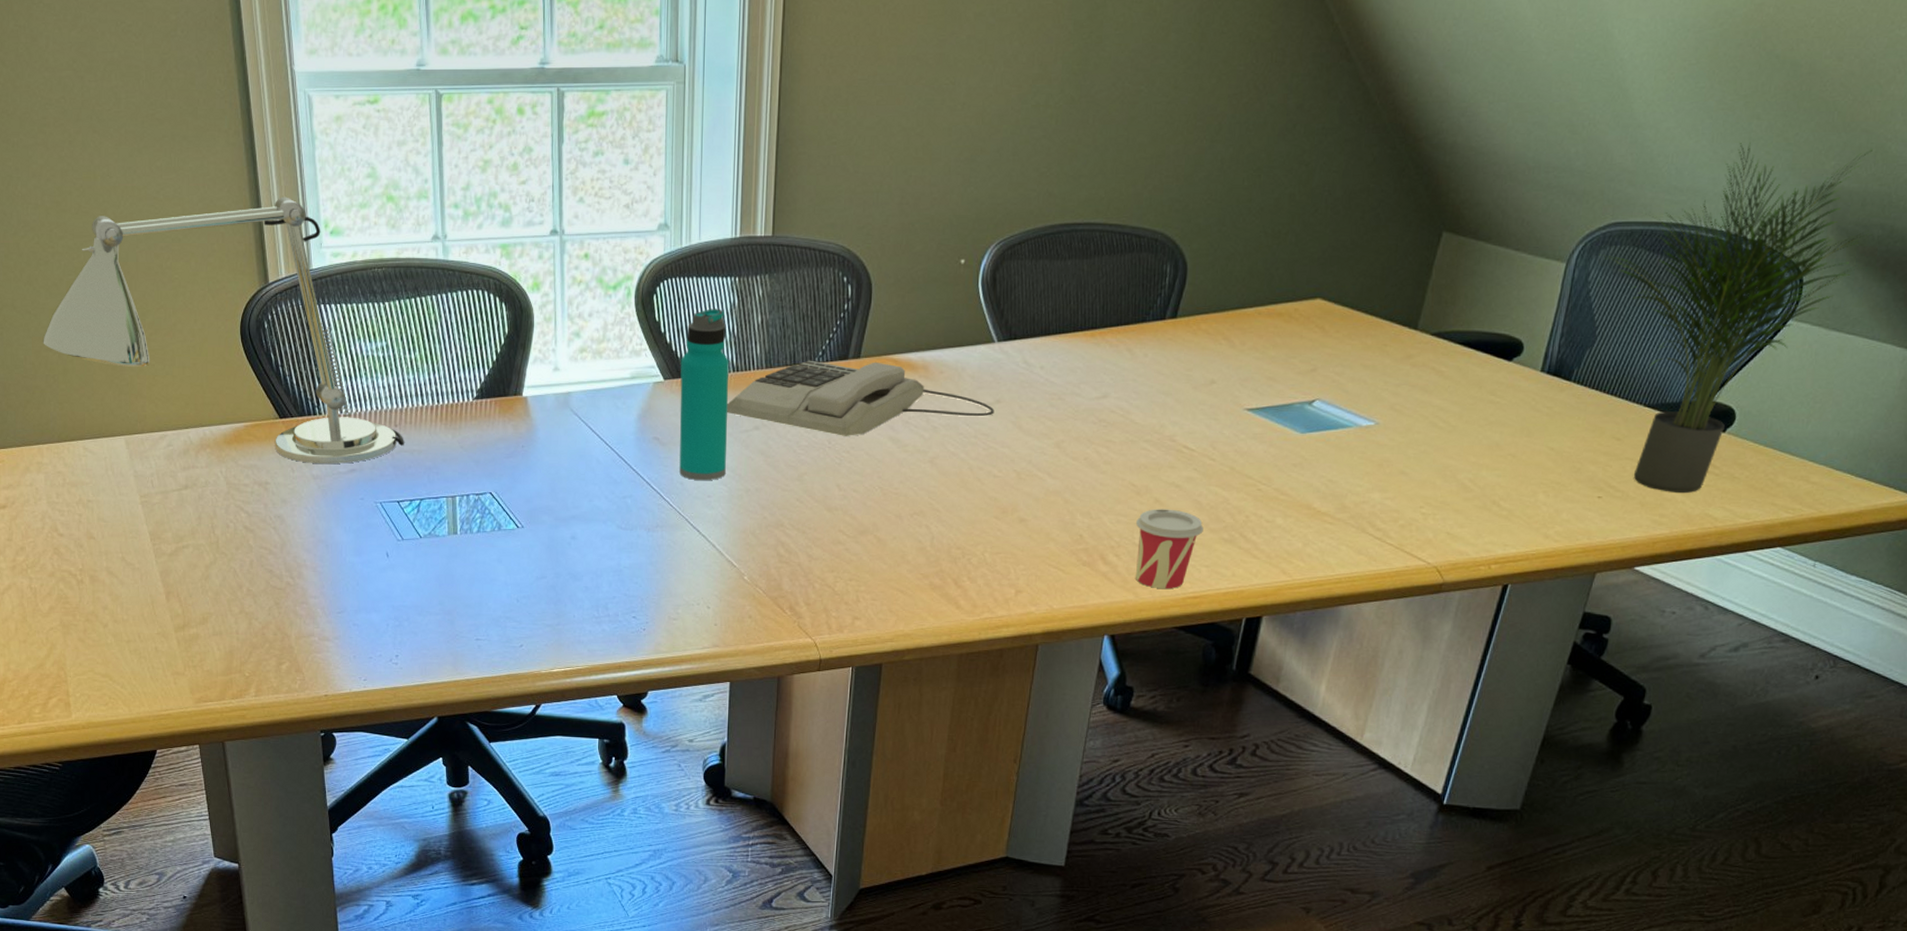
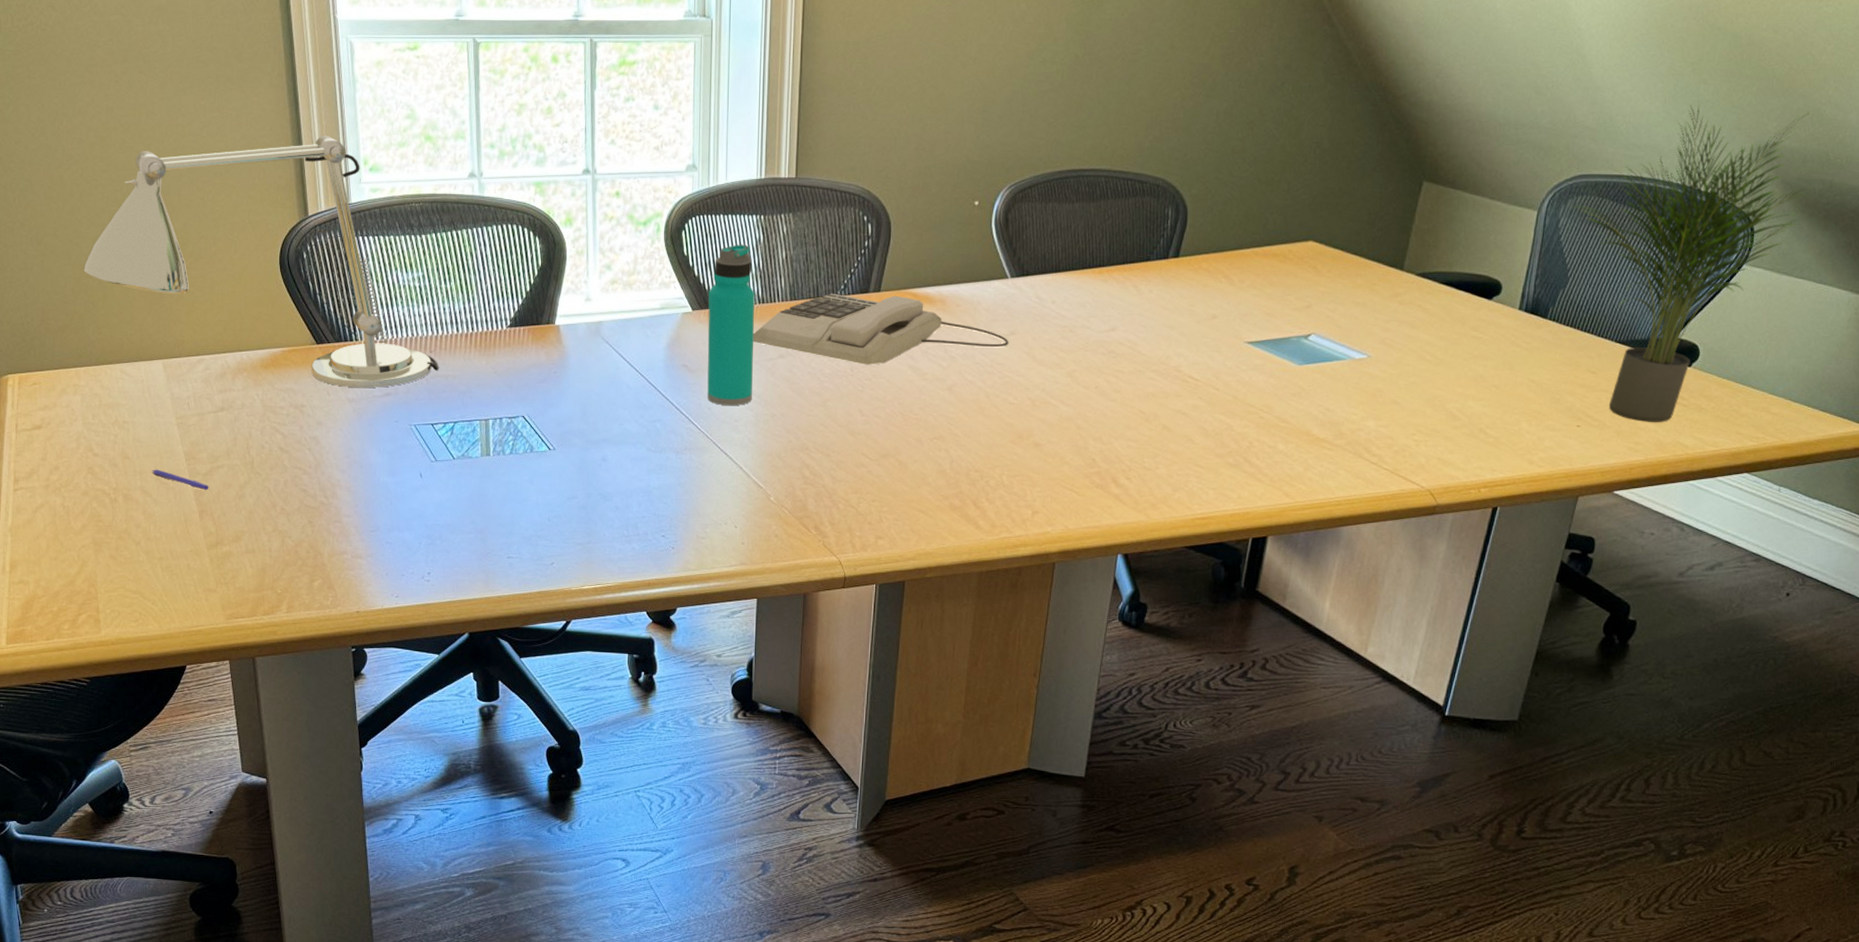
pen: none [117,549,175,571] -> present [152,469,209,490]
cup: present [1136,509,1204,588] -> none [1146,435,1210,510]

